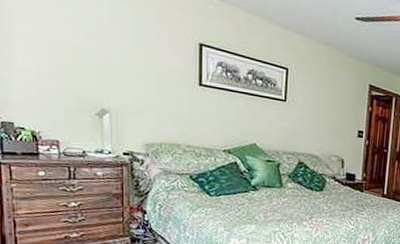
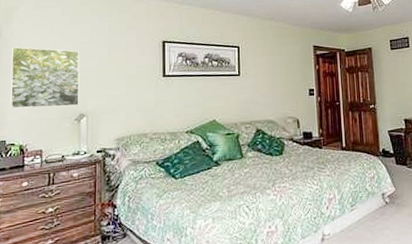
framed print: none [8,10,100,100] -> present [10,46,80,109]

